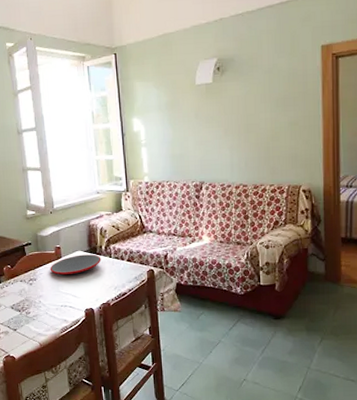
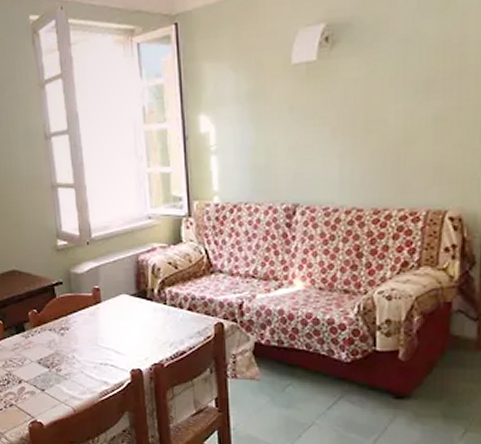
plate: present [50,254,102,275] -> none [86,299,153,324]

